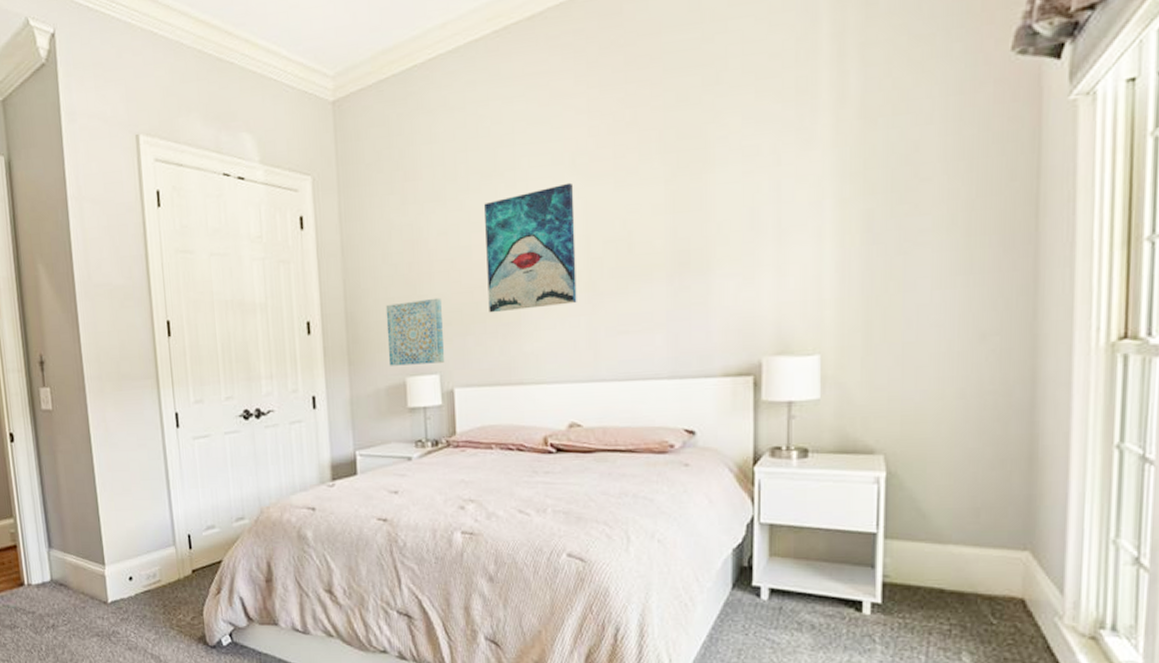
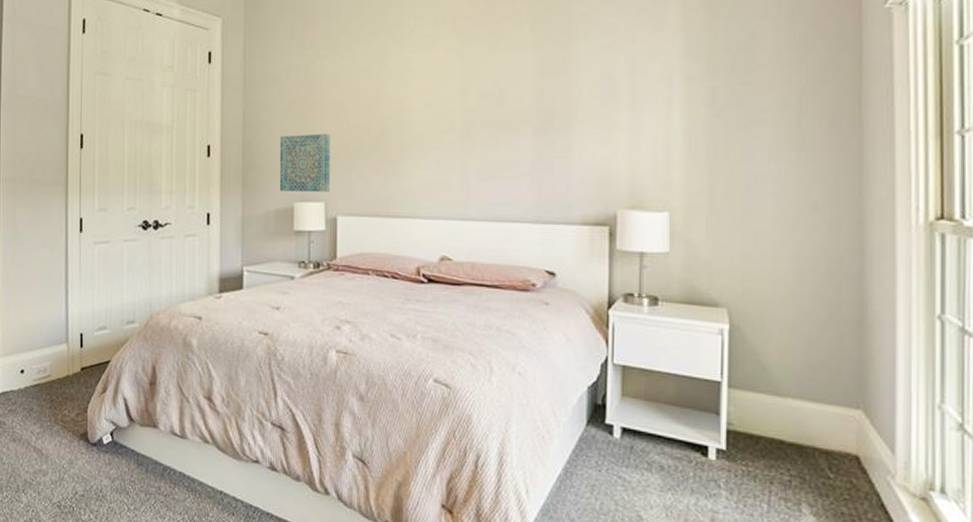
wall art: present [484,182,577,313] -> none [372,42,453,151]

